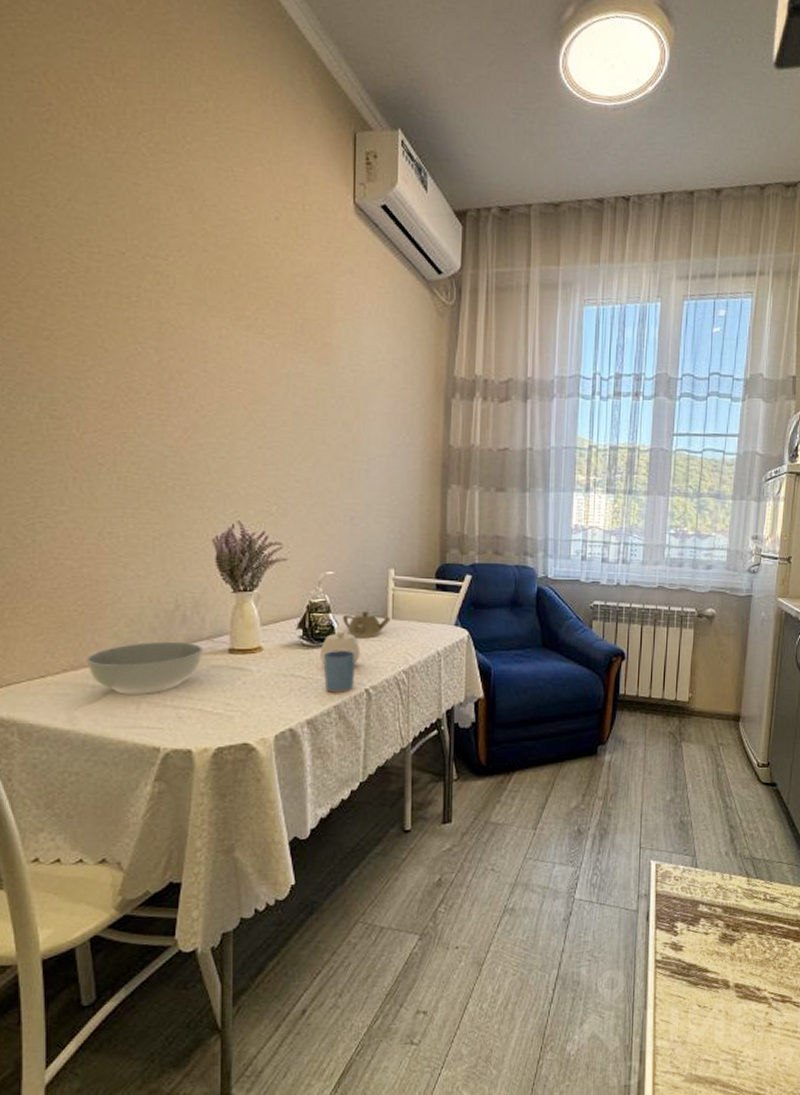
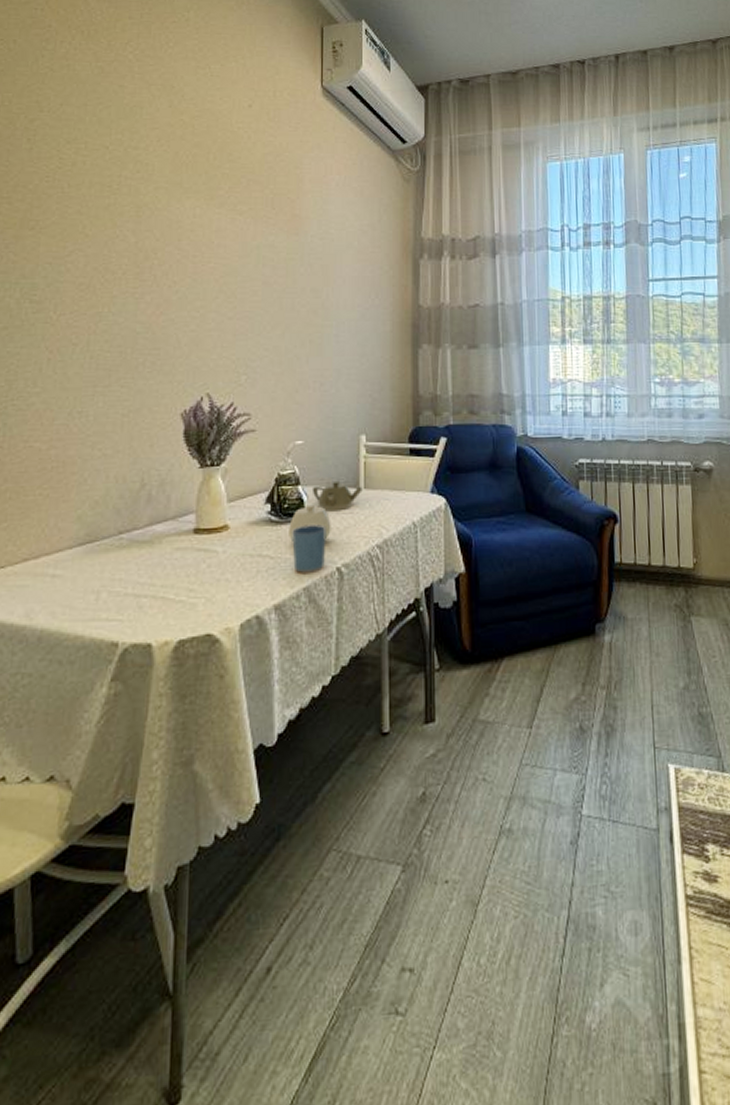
bowl: present [86,641,204,696] -> none [47,522,169,585]

